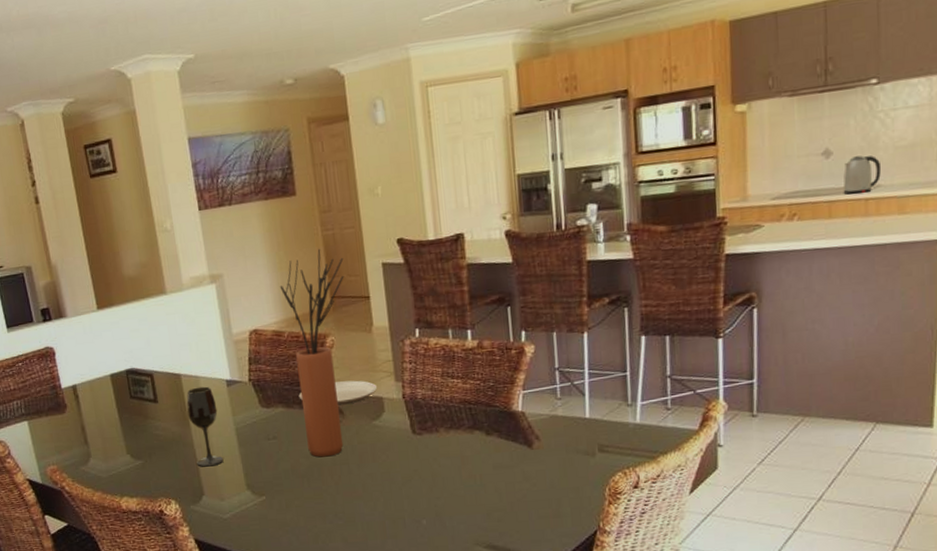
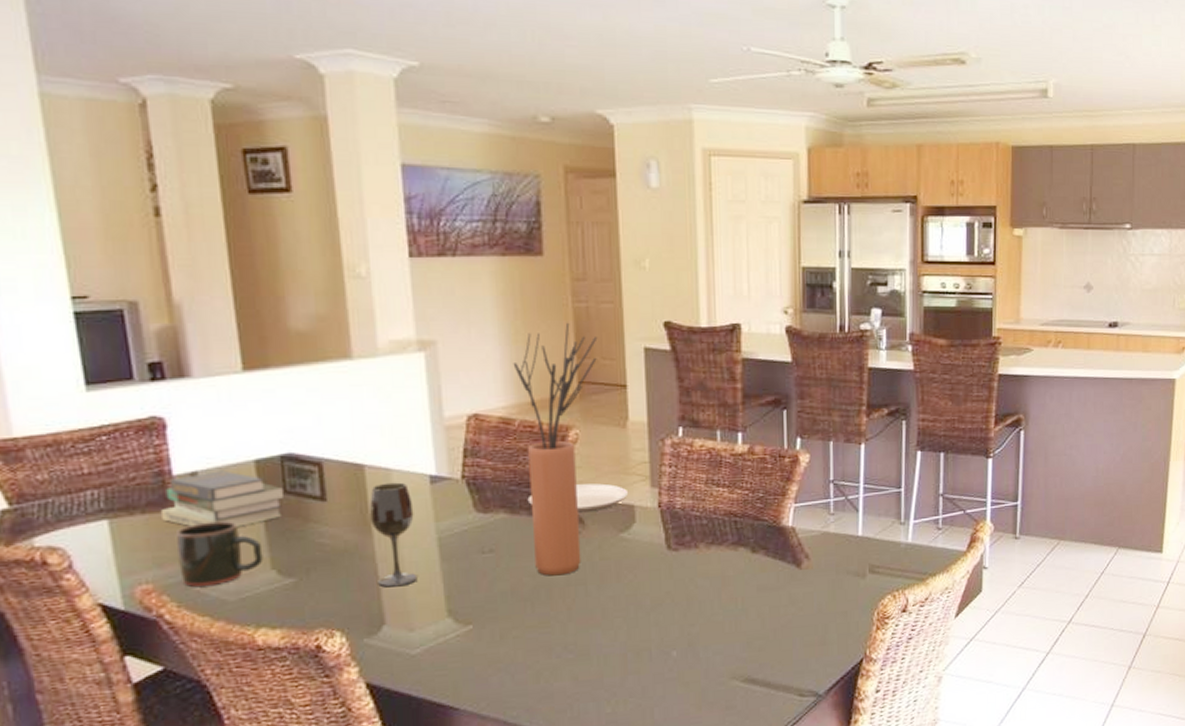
books: none [56,383,131,424] -> present [160,470,283,527]
mug: none [67,419,121,467] -> present [175,521,263,587]
kettle: present [843,155,881,195] -> none [1100,293,1130,330]

